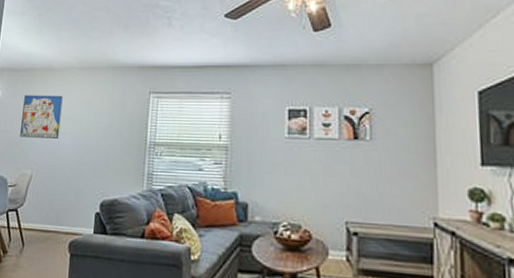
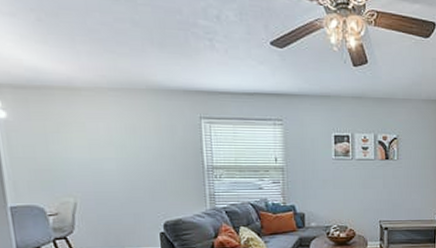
wall art: present [20,95,63,138] -> none [43,117,101,164]

